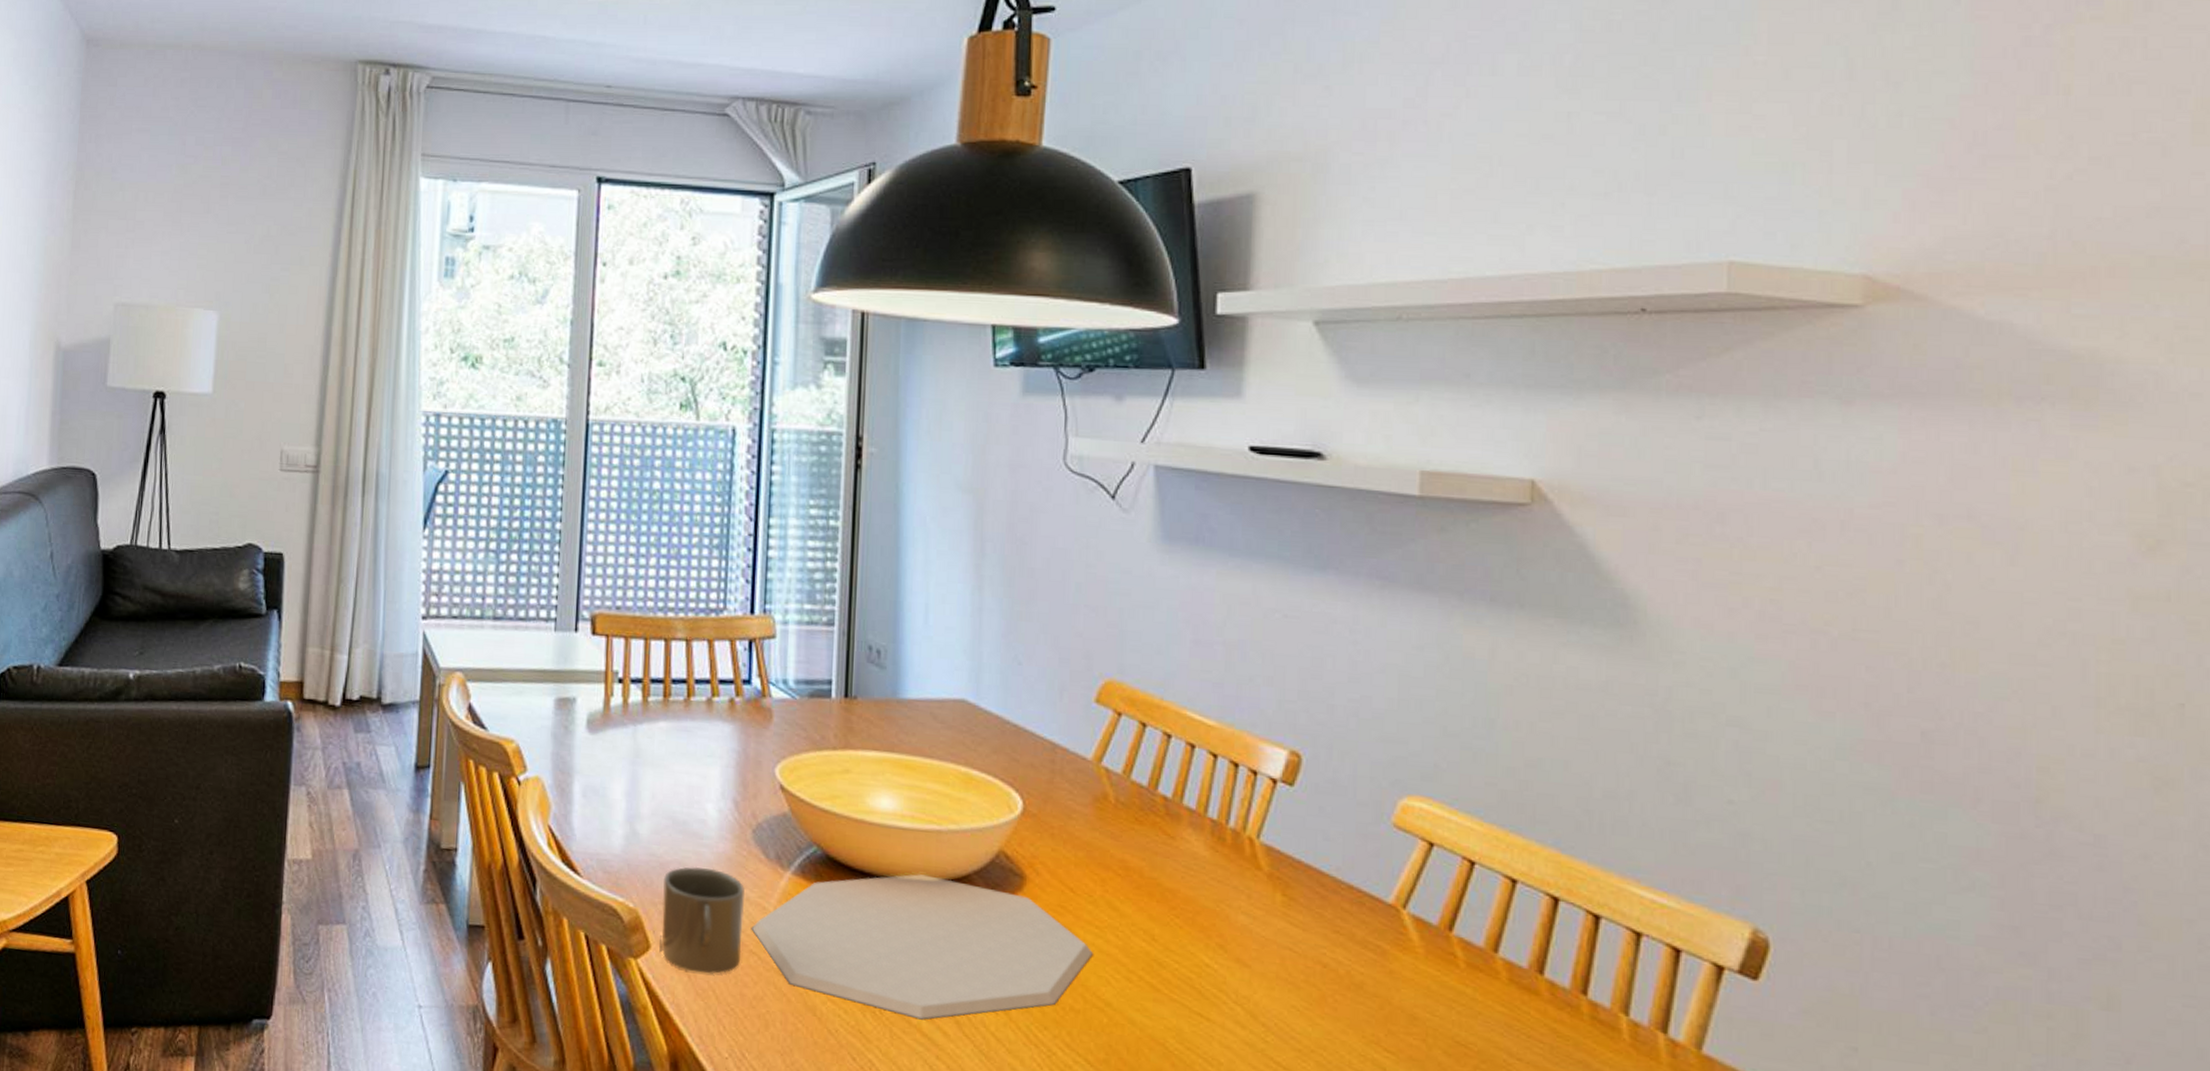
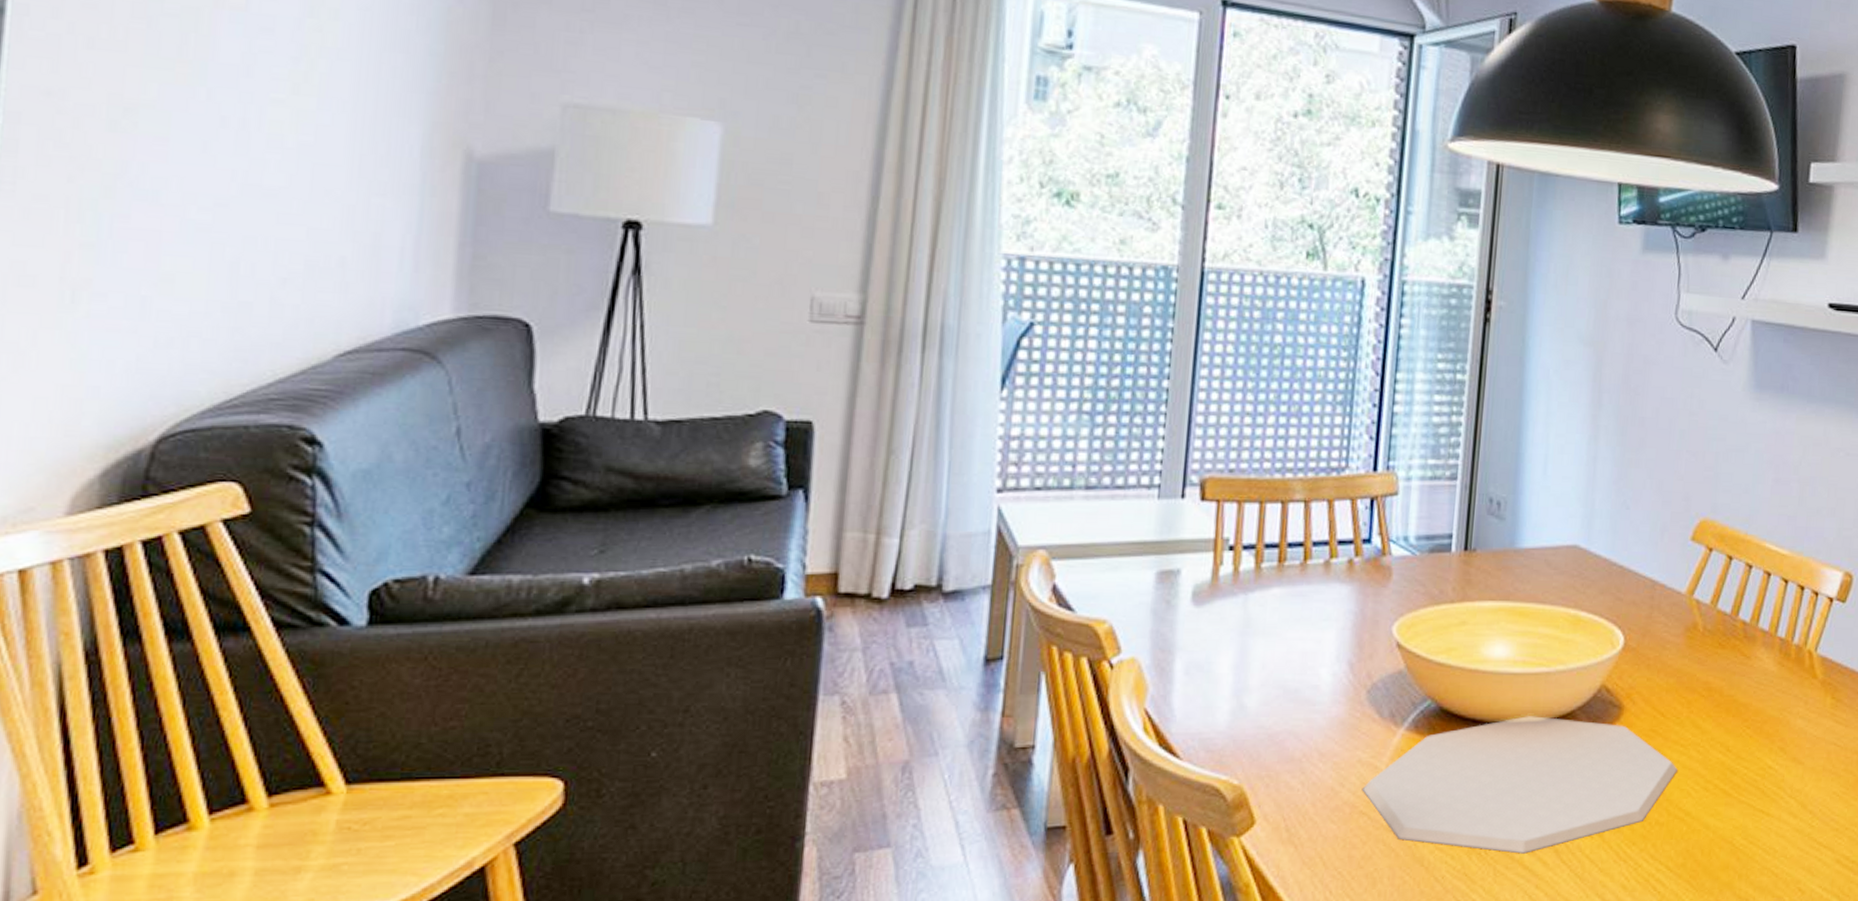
mug: present [661,866,745,974] -> none [1266,734,1357,842]

